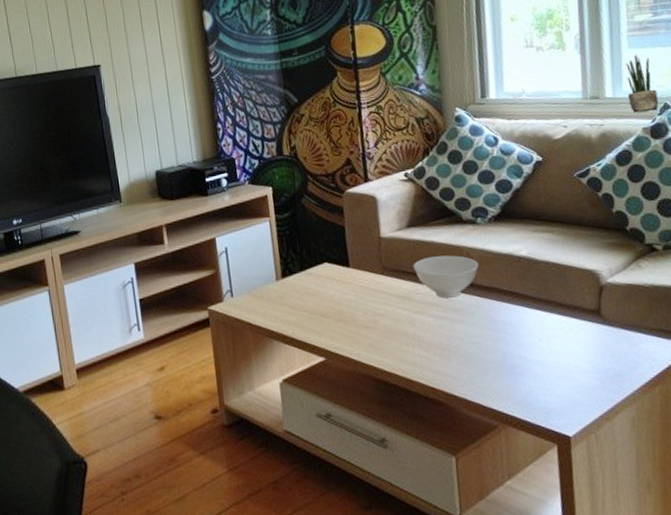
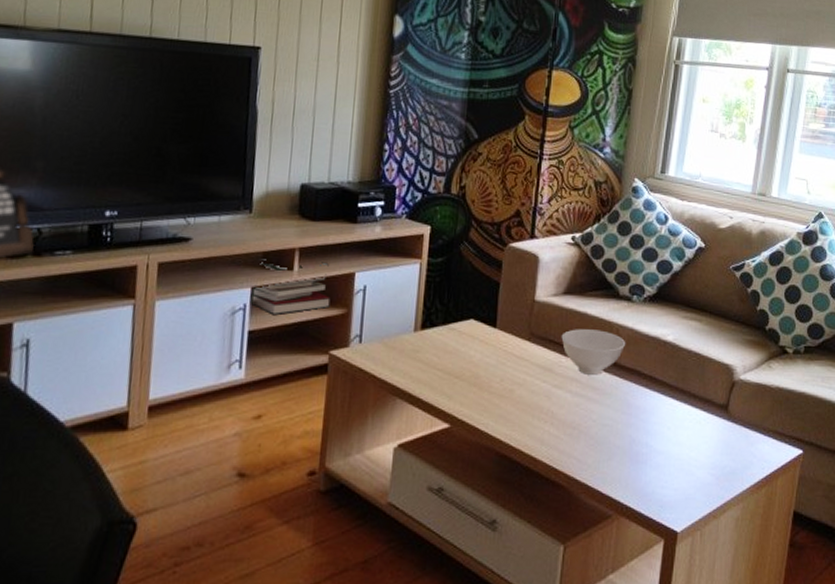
books: none [134,233,200,284] -> present [249,259,331,316]
potted plant: present [625,55,659,114] -> none [790,161,815,218]

